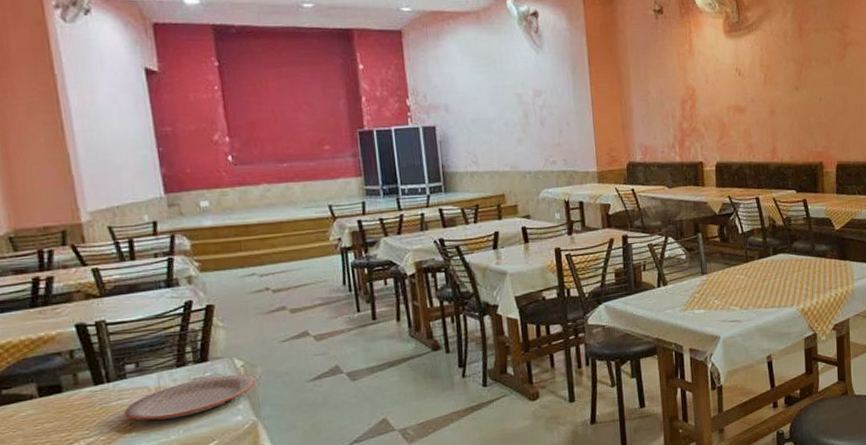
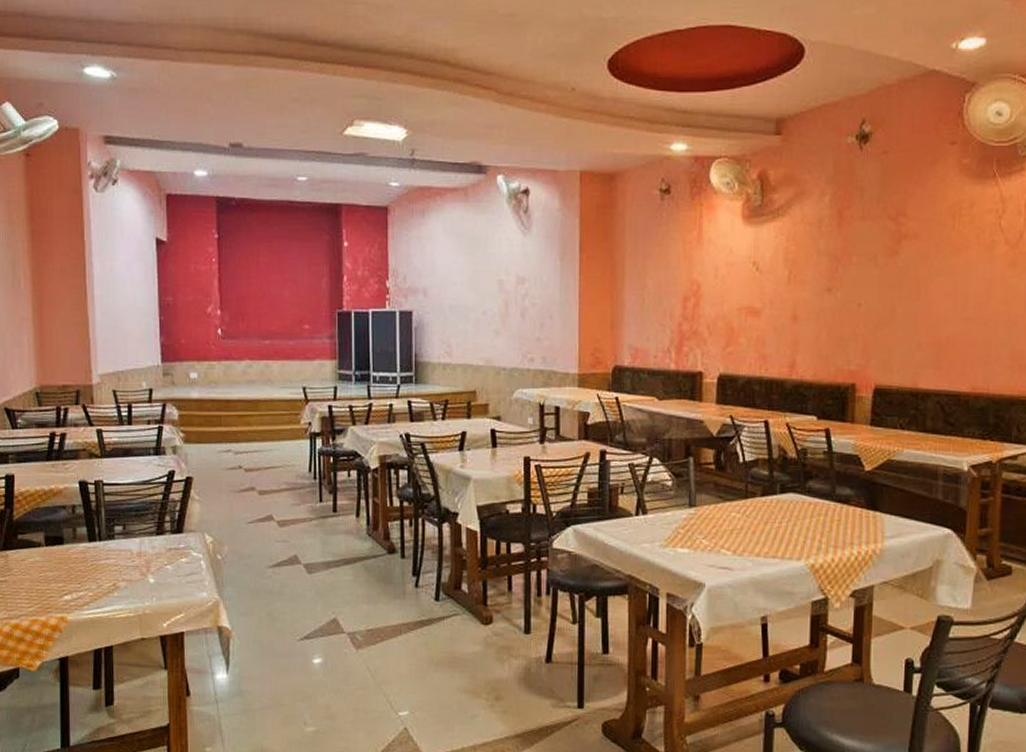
plate: present [124,374,256,421] -> none [110,549,222,585]

